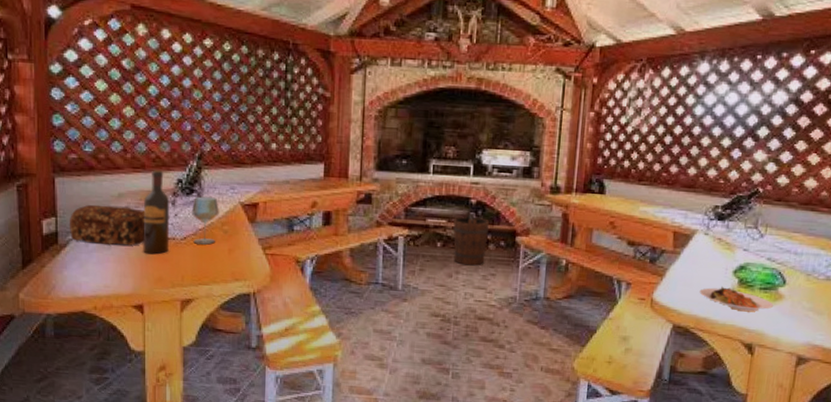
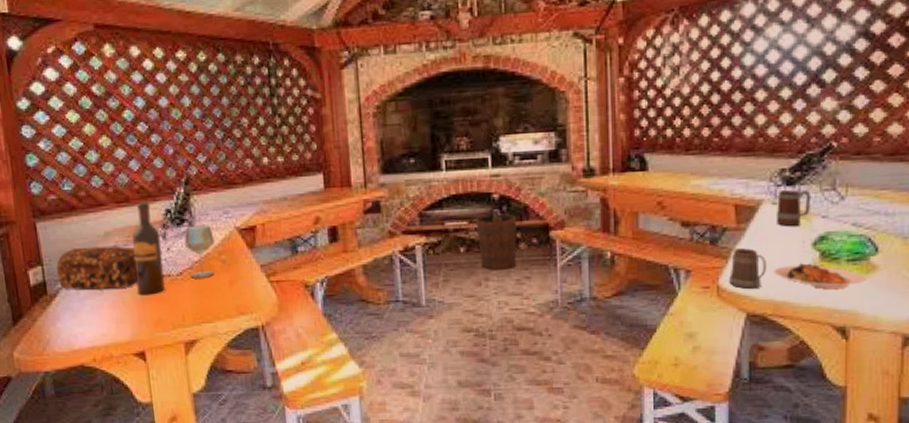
beer mug: none [662,269,694,305] -> present [729,248,766,290]
beer mug: none [706,224,737,255] -> present [775,189,812,226]

